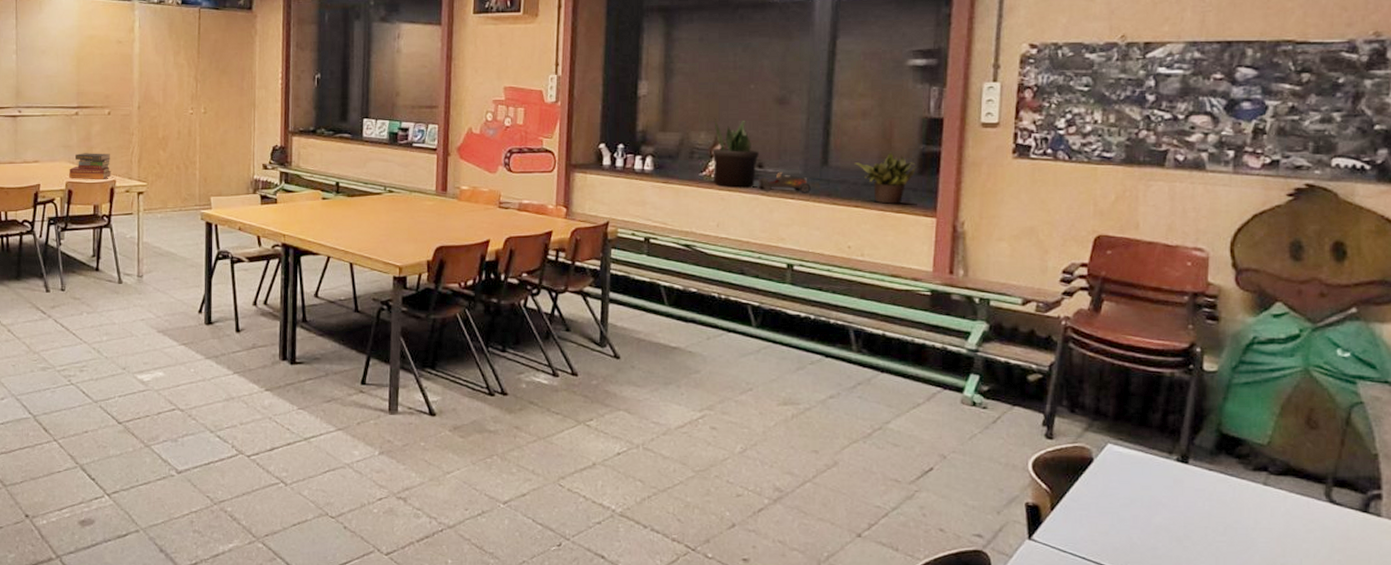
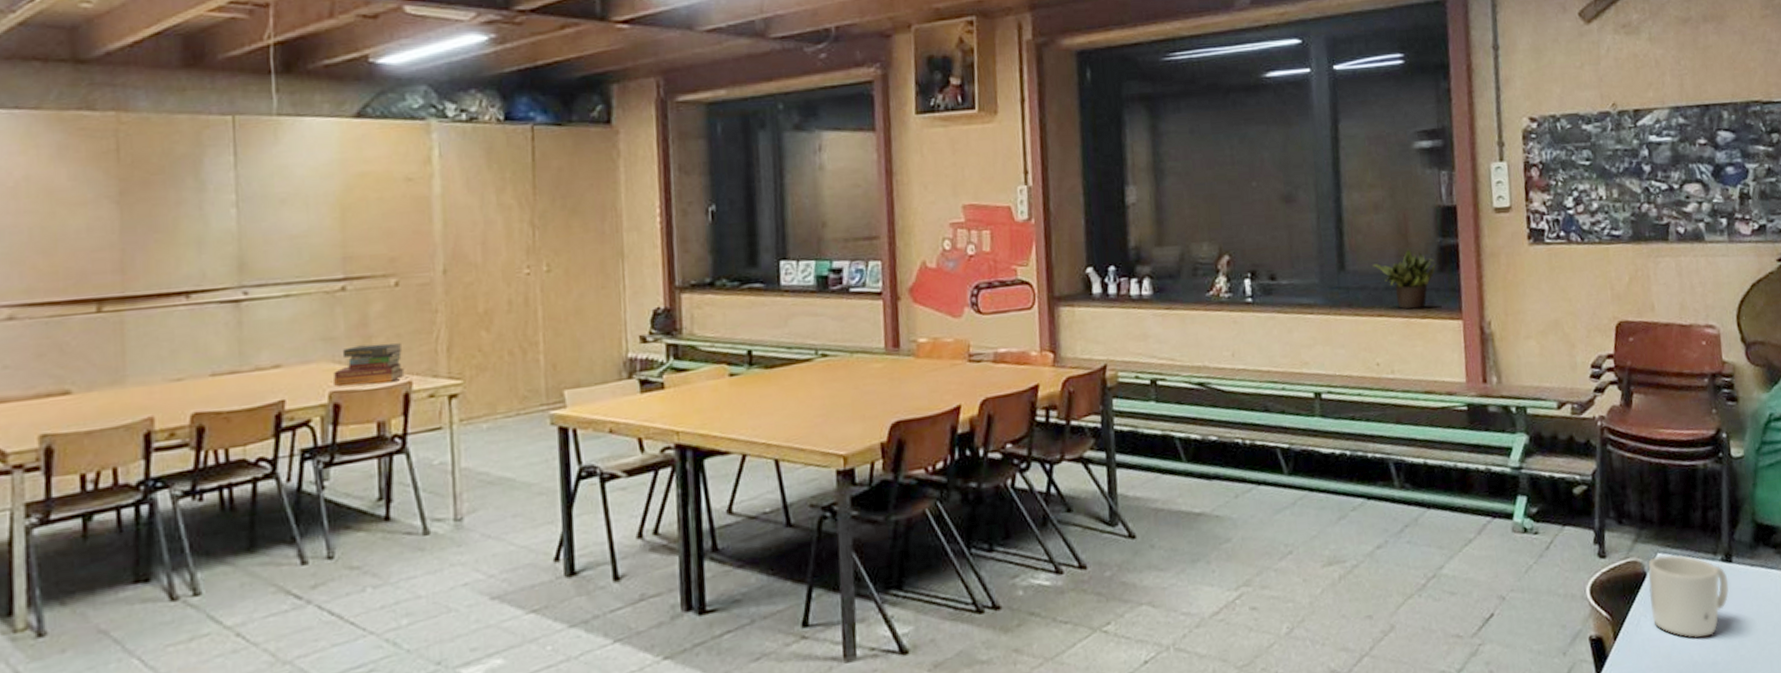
planter: present [712,117,759,189] -> none [1215,224,1270,308]
toy car: present [759,171,811,193] -> none [1273,282,1330,309]
mug: none [1093,445,1181,524] -> present [1647,554,1729,639]

